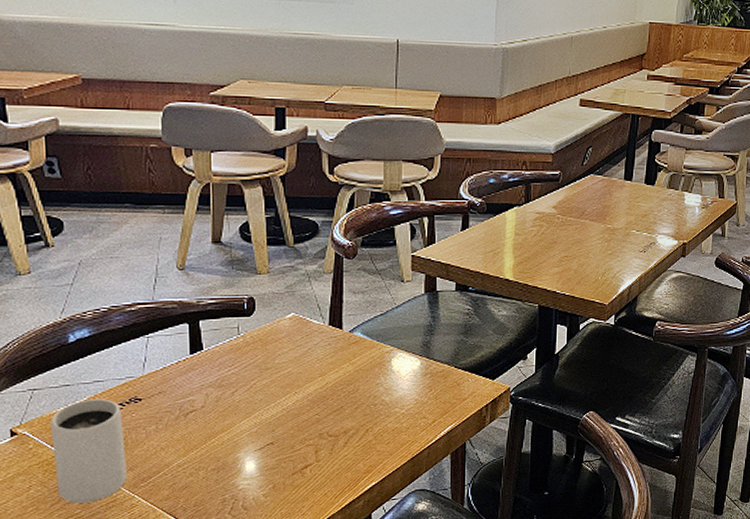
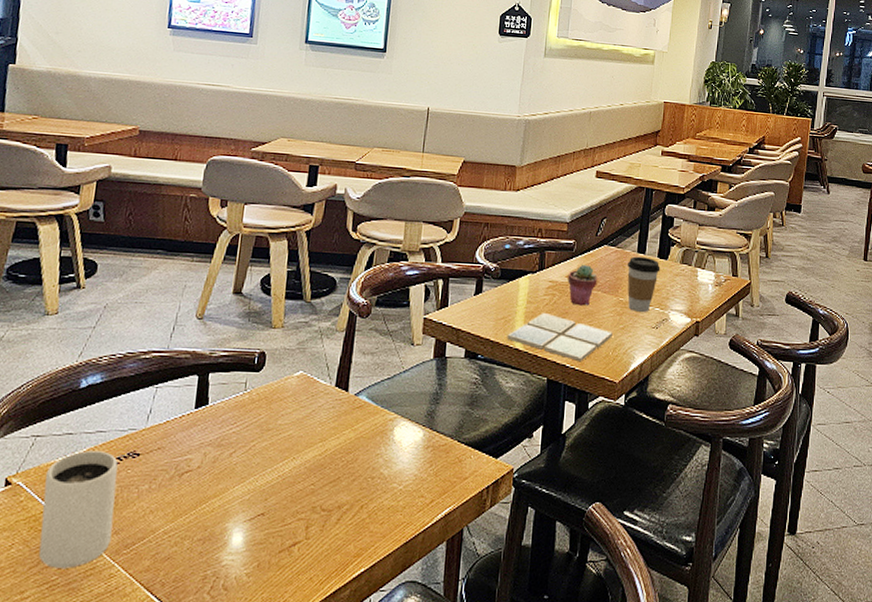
drink coaster: none [496,243,601,287] -> present [507,312,613,361]
potted succulent: none [555,194,585,235] -> present [568,264,598,306]
coffee cup: none [614,184,648,237] -> present [627,256,661,312]

